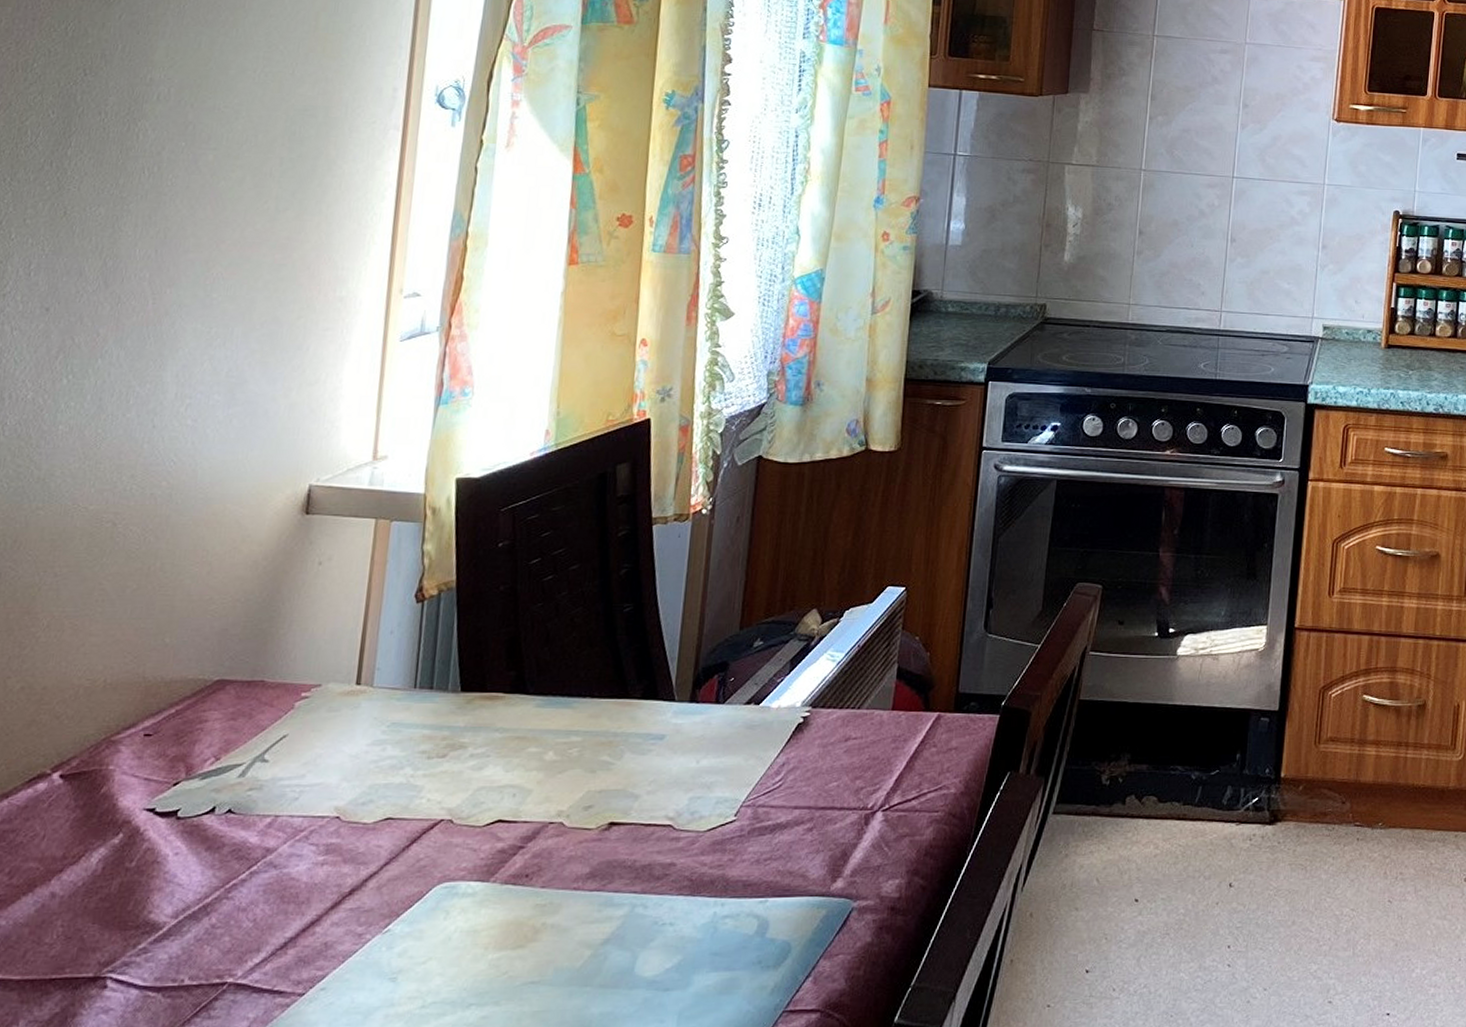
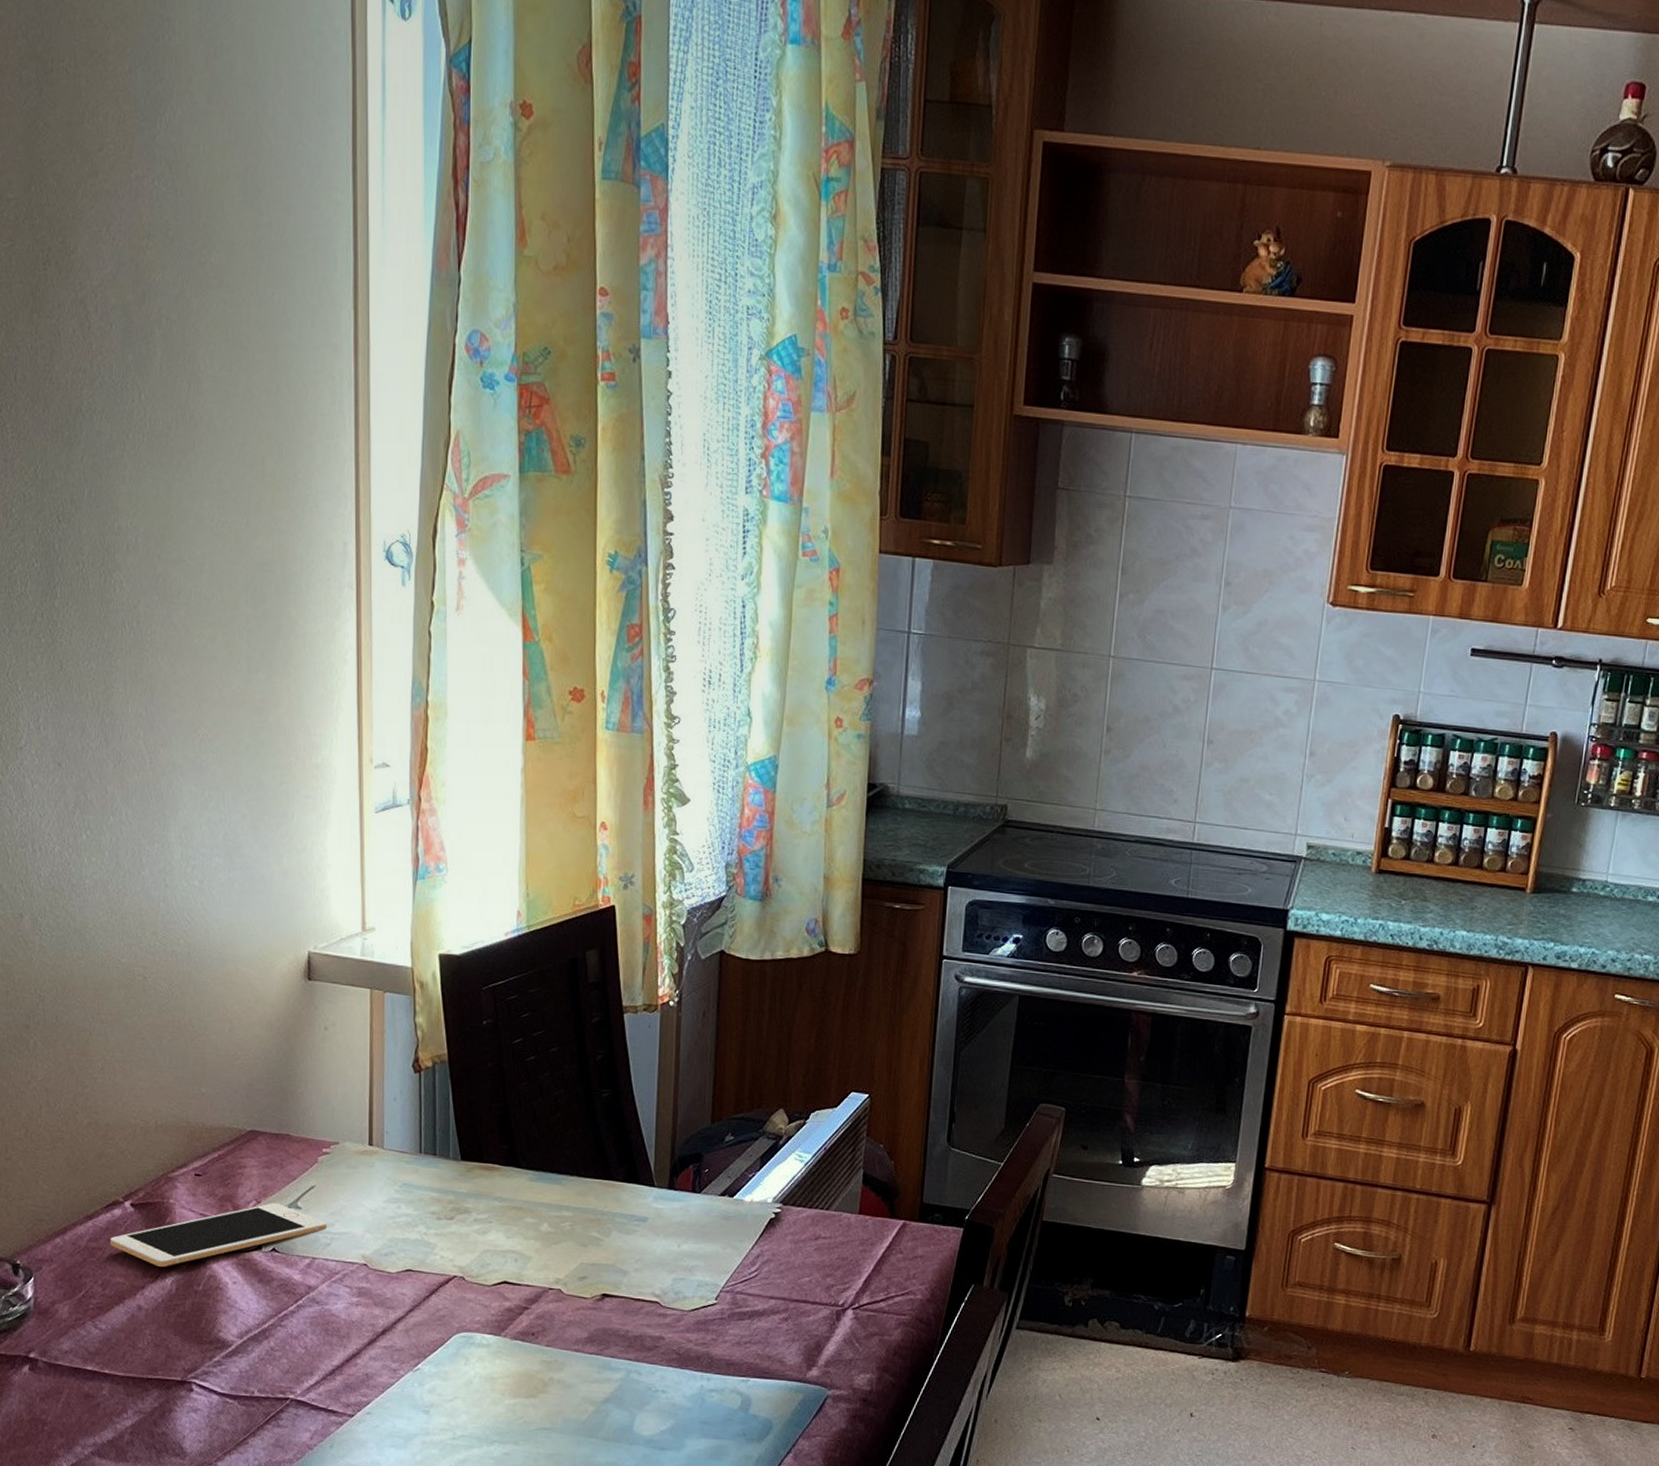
cell phone: none [27,758,298,844] -> present [110,1203,328,1267]

